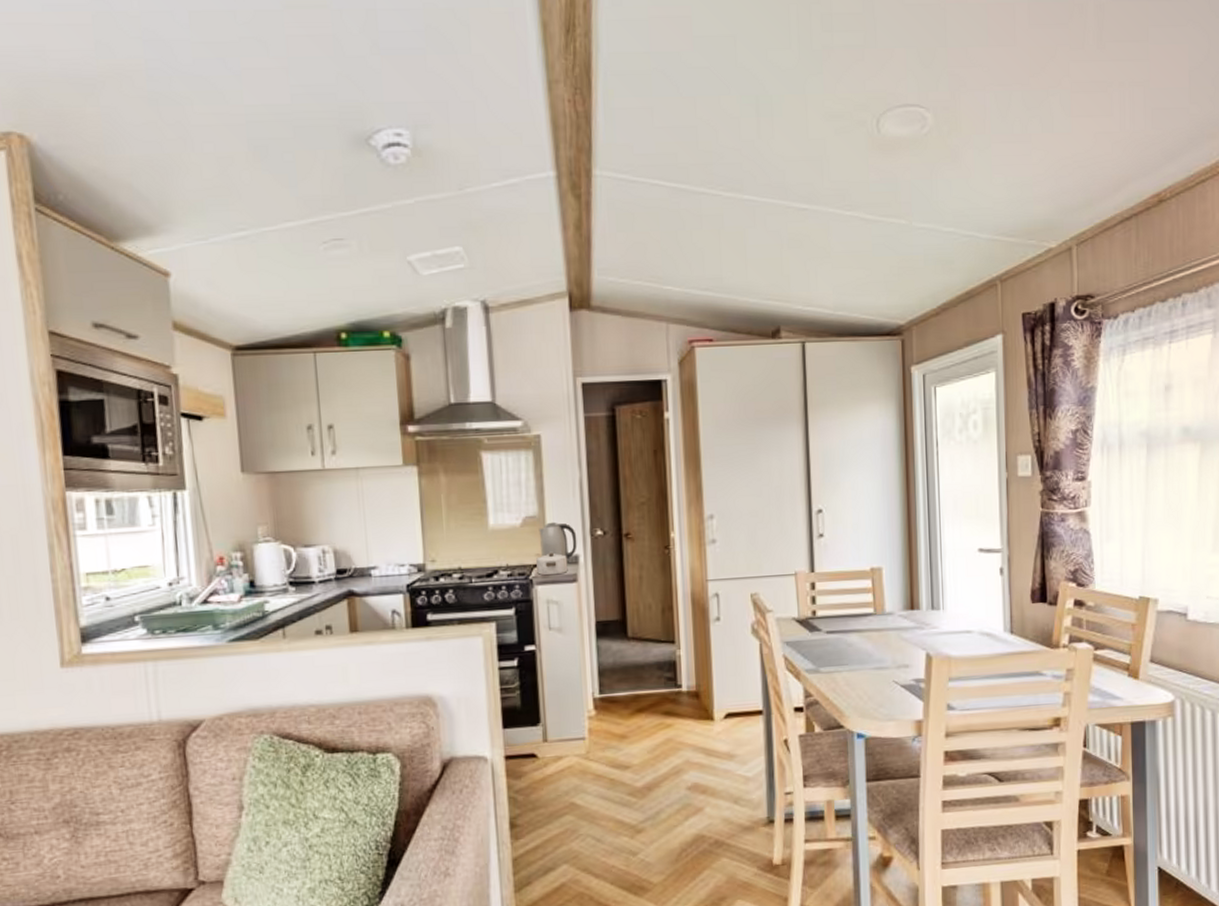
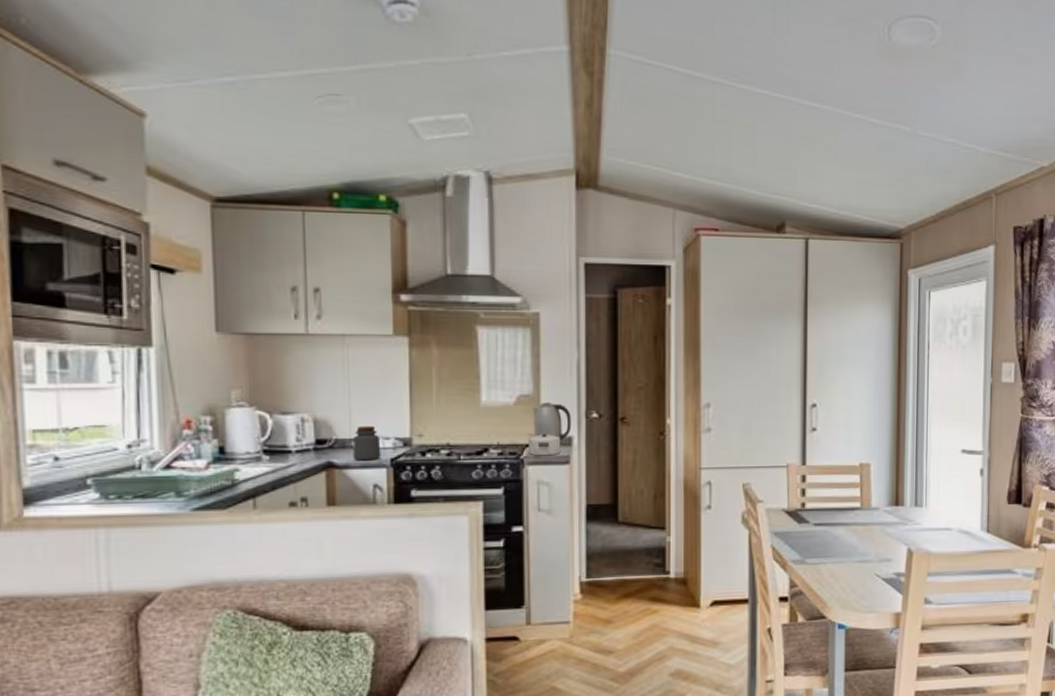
jar: none [370,553,398,588] -> present [352,425,381,461]

